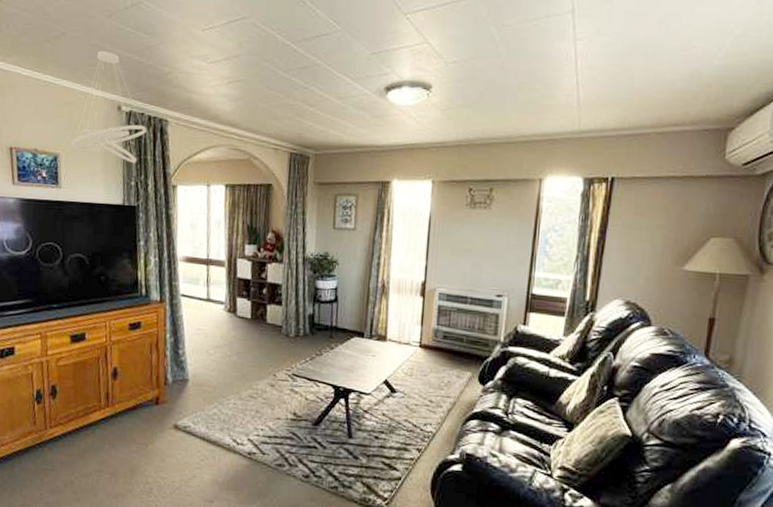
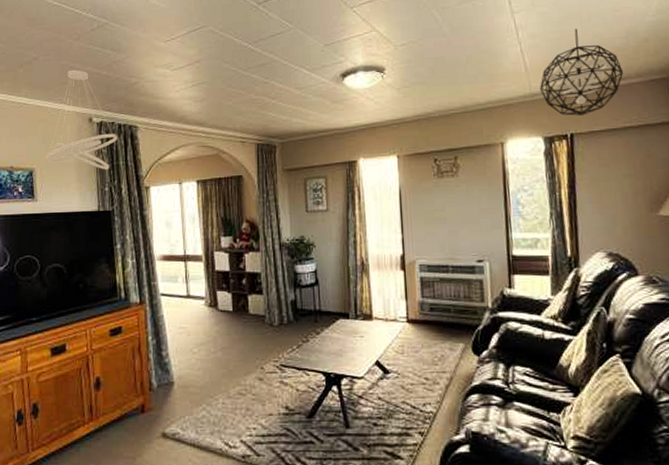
pendant light: none [589,64,679,160] -> present [540,28,624,116]

